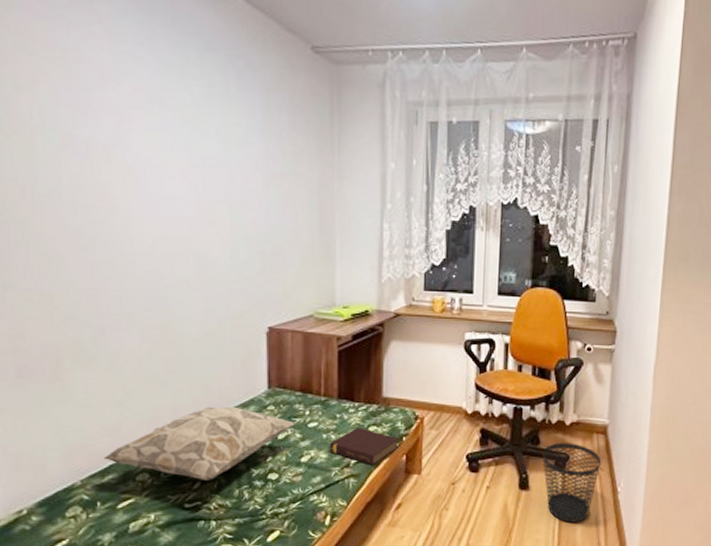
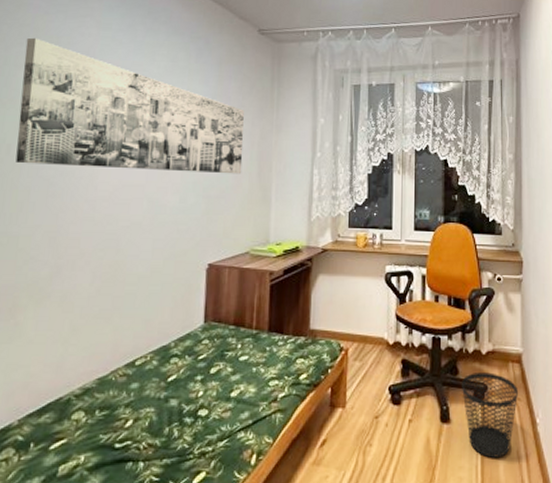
wall art: none [23,50,301,228] -> present [15,37,244,174]
decorative pillow: present [104,406,296,480] -> none [44,341,229,418]
book: present [329,427,399,466] -> none [258,360,324,400]

